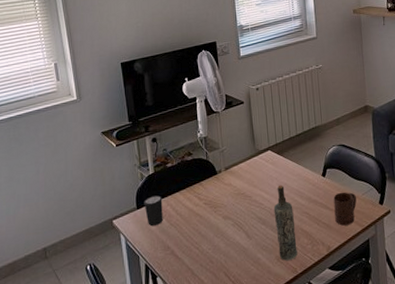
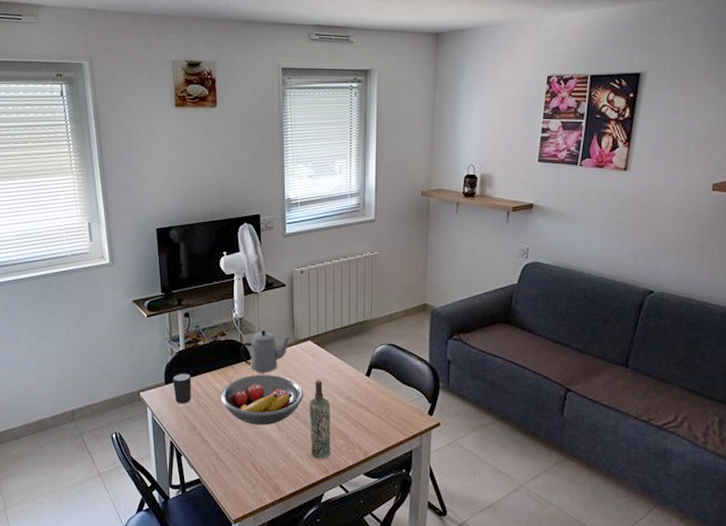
fruit bowl: none [191,186,268,237] -> present [220,374,304,426]
teapot: none [206,146,251,186] -> present [240,330,290,373]
cup: present [333,192,357,226] -> none [376,396,402,432]

